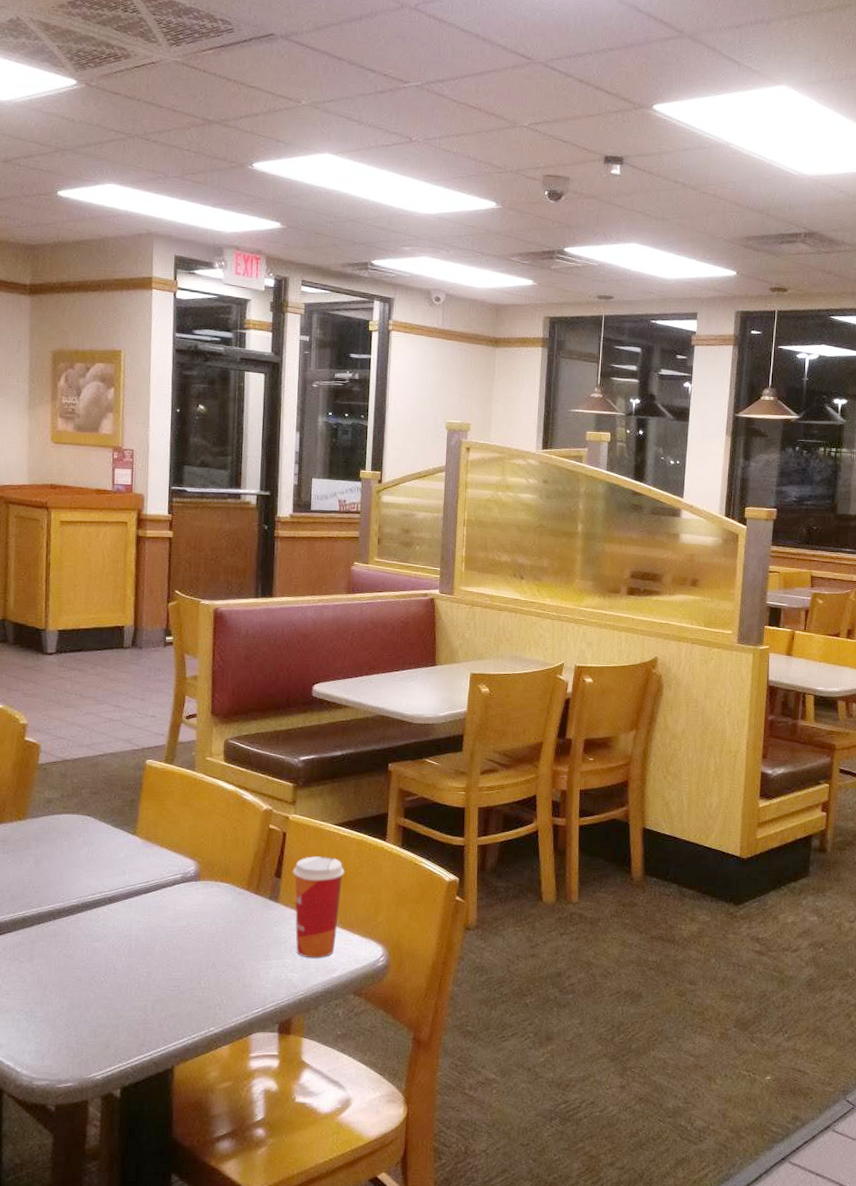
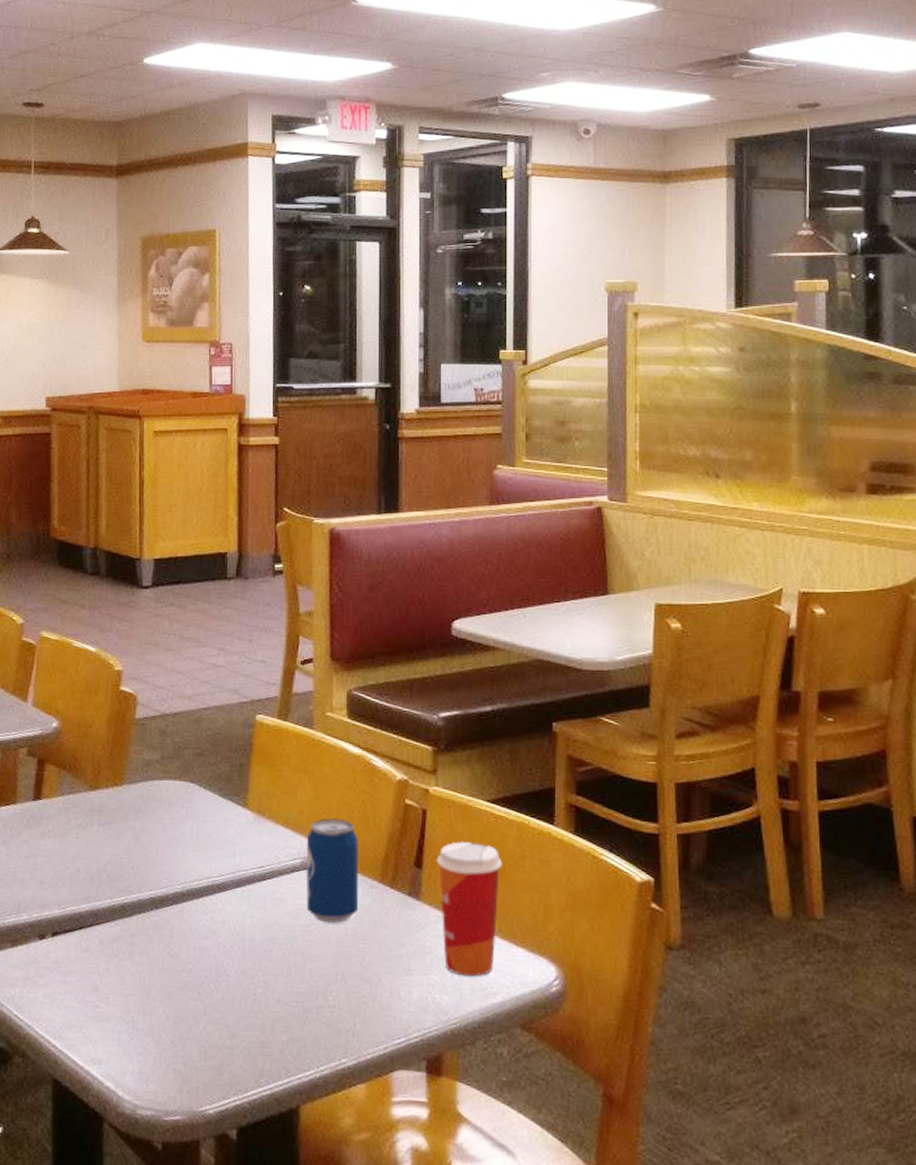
beverage can: none [184,841,230,924] -> present [306,818,359,924]

